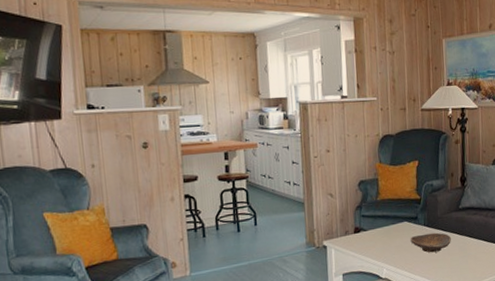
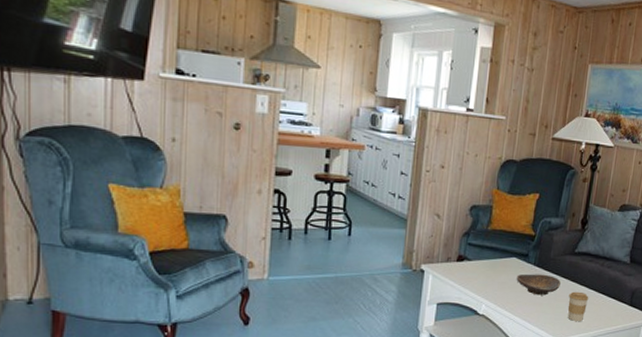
coffee cup: none [460,243,479,272] -> present [567,291,589,322]

